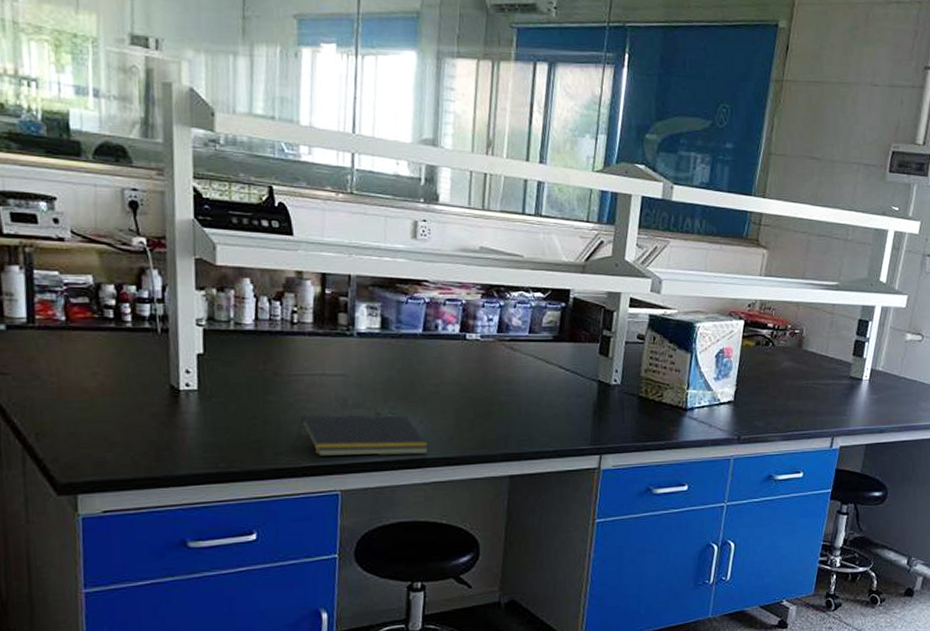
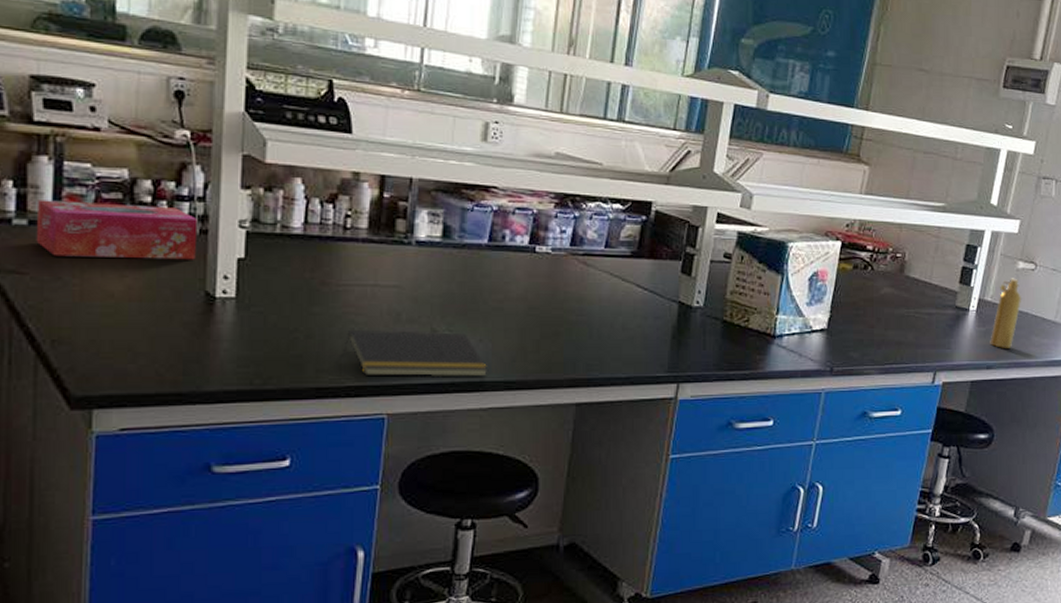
tissue box: none [13,306,160,358] -> present [36,200,198,260]
perfume bottle: none [882,349,910,415] -> present [990,278,1021,349]

